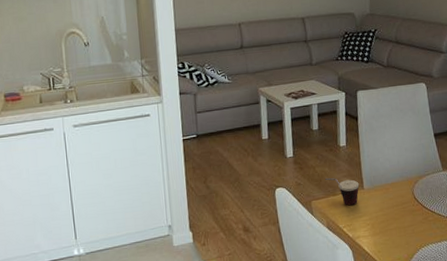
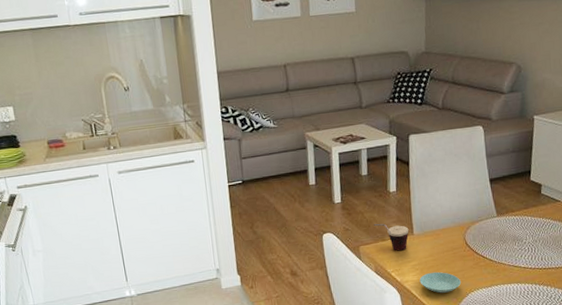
saucer: none [370,227,411,249] -> present [419,271,461,293]

